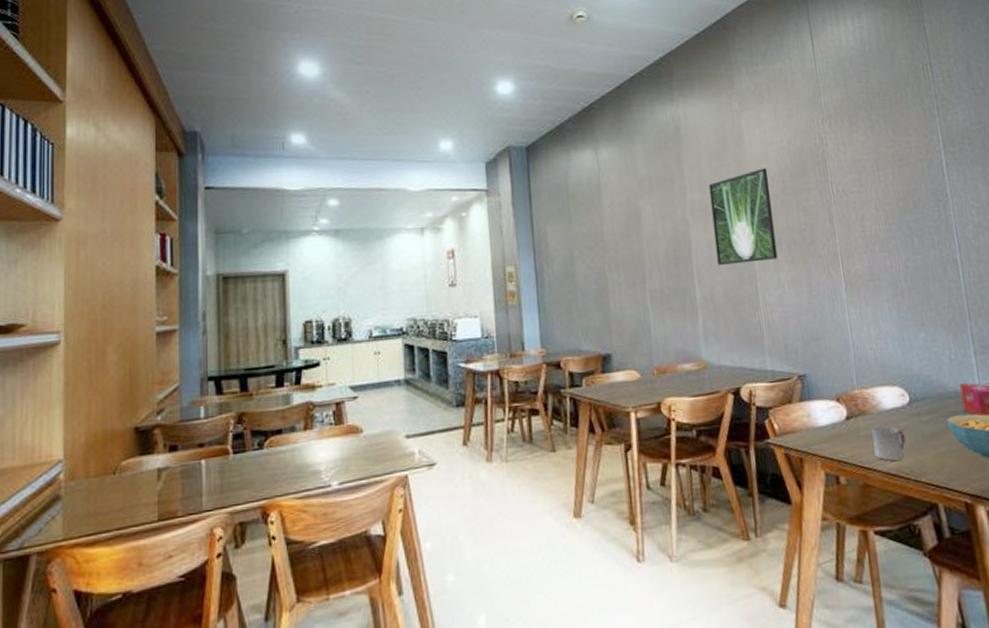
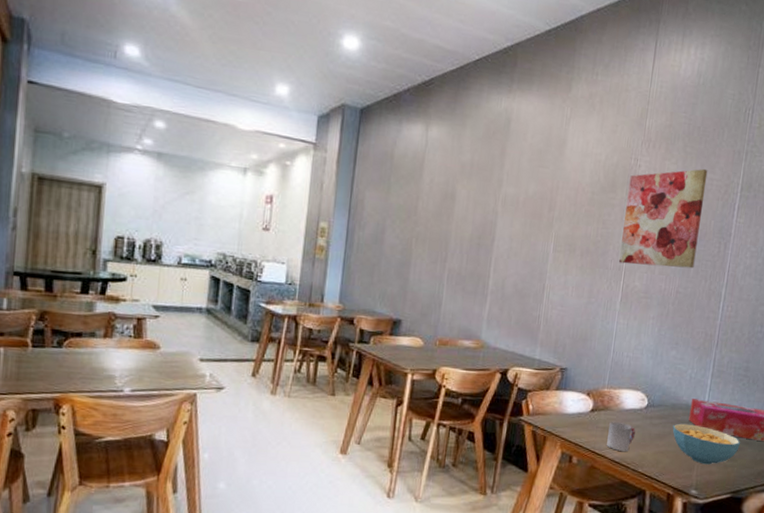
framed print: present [708,168,778,265] -> none [514,176,581,263]
wall art: none [819,133,917,249] -> present [618,168,708,269]

